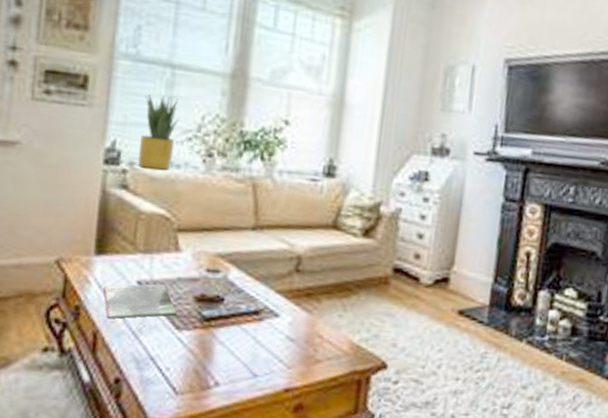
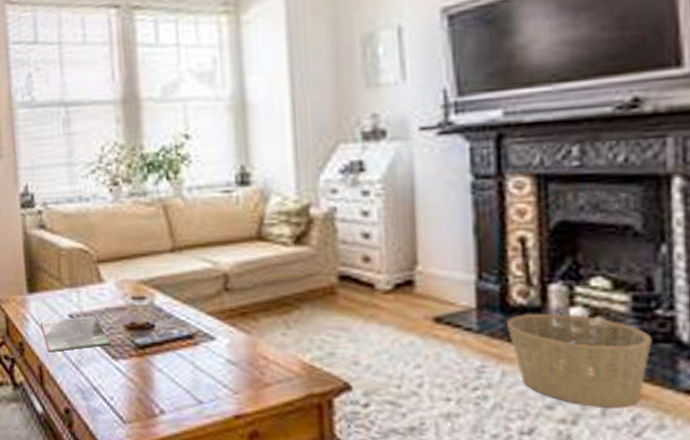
planter: present [138,94,180,171] -> none [46,134,81,207]
basket: none [507,313,594,389] -> present [507,313,652,408]

